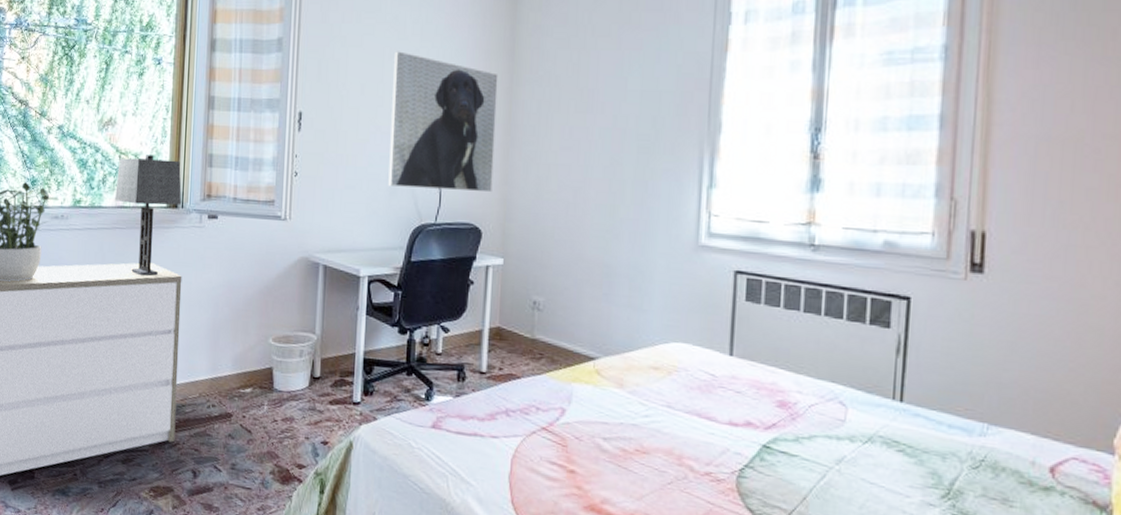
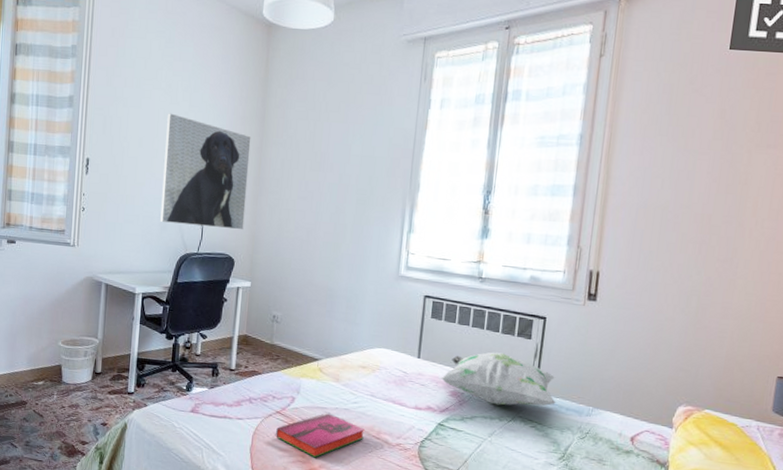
hardback book: none [542,429,661,490] -> present [276,412,365,458]
decorative pillow: none [763,346,932,422] -> present [441,352,556,407]

